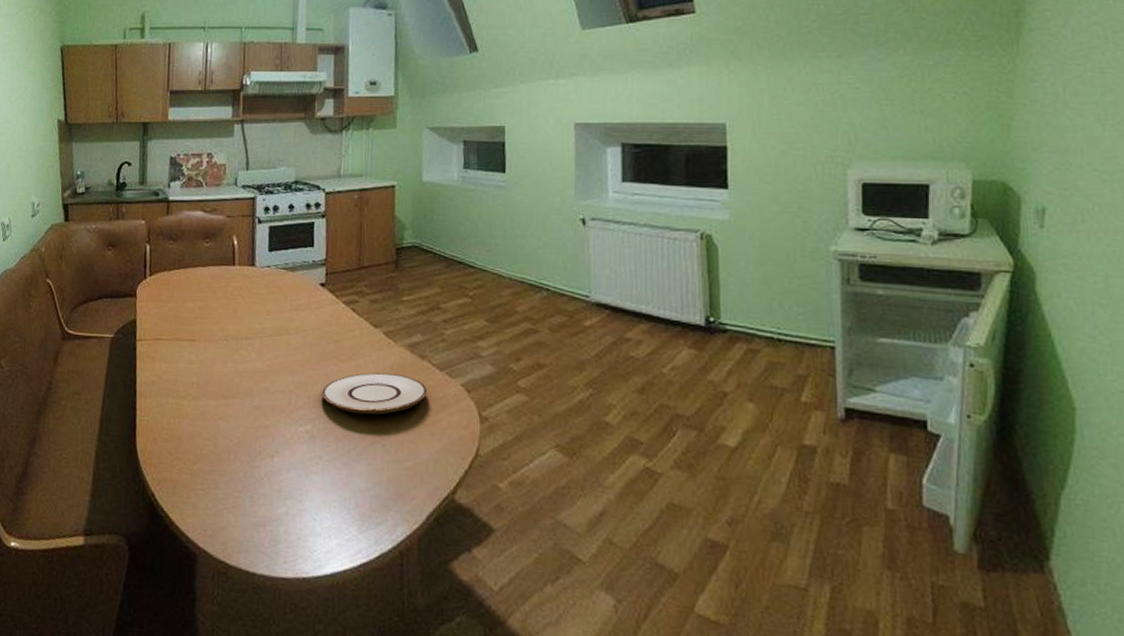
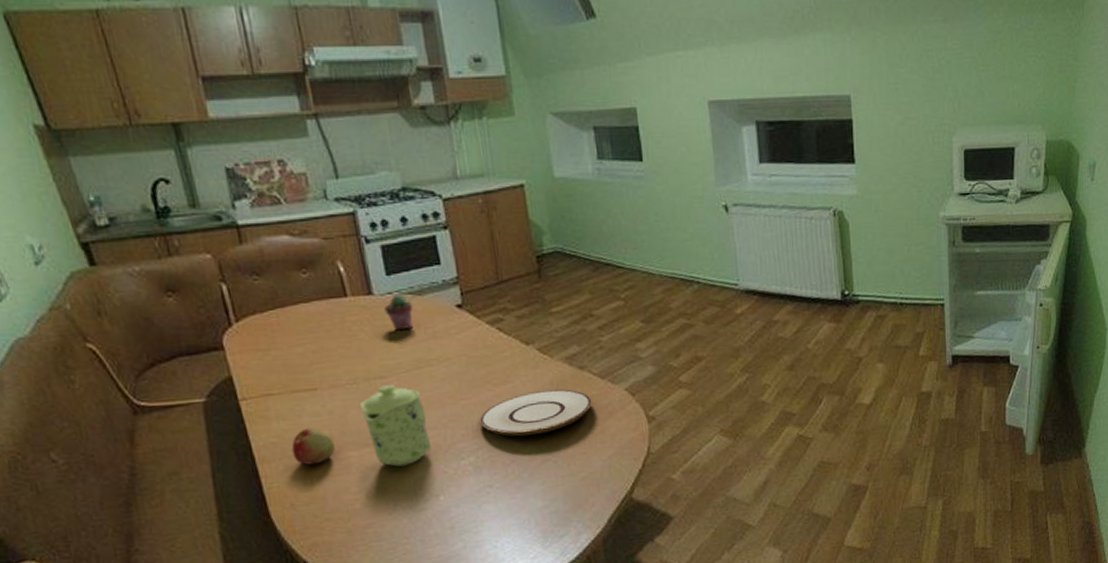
apple: none [165,372,199,407] -> present [291,427,335,466]
mug: none [225,346,277,422] -> present [359,385,431,467]
potted succulent: none [261,268,285,300] -> present [384,294,414,331]

